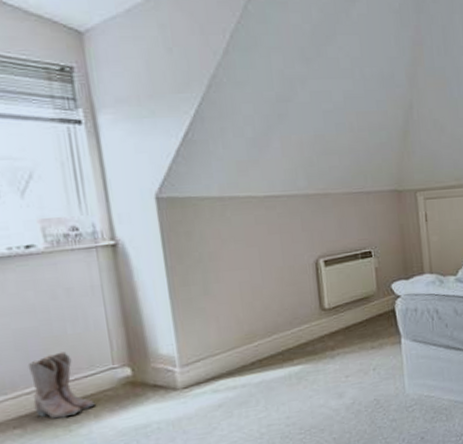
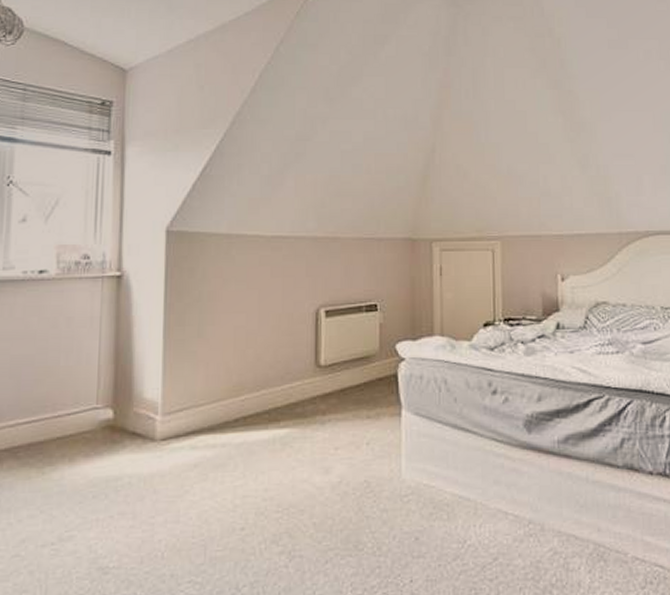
boots: present [28,352,95,419] -> none [14,384,72,458]

